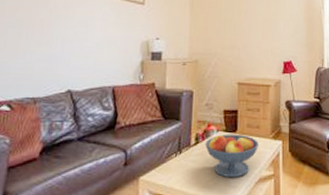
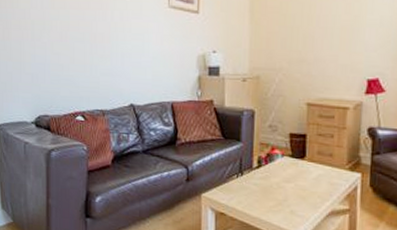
fruit bowl: present [205,134,260,178] -> none [268,159,333,207]

